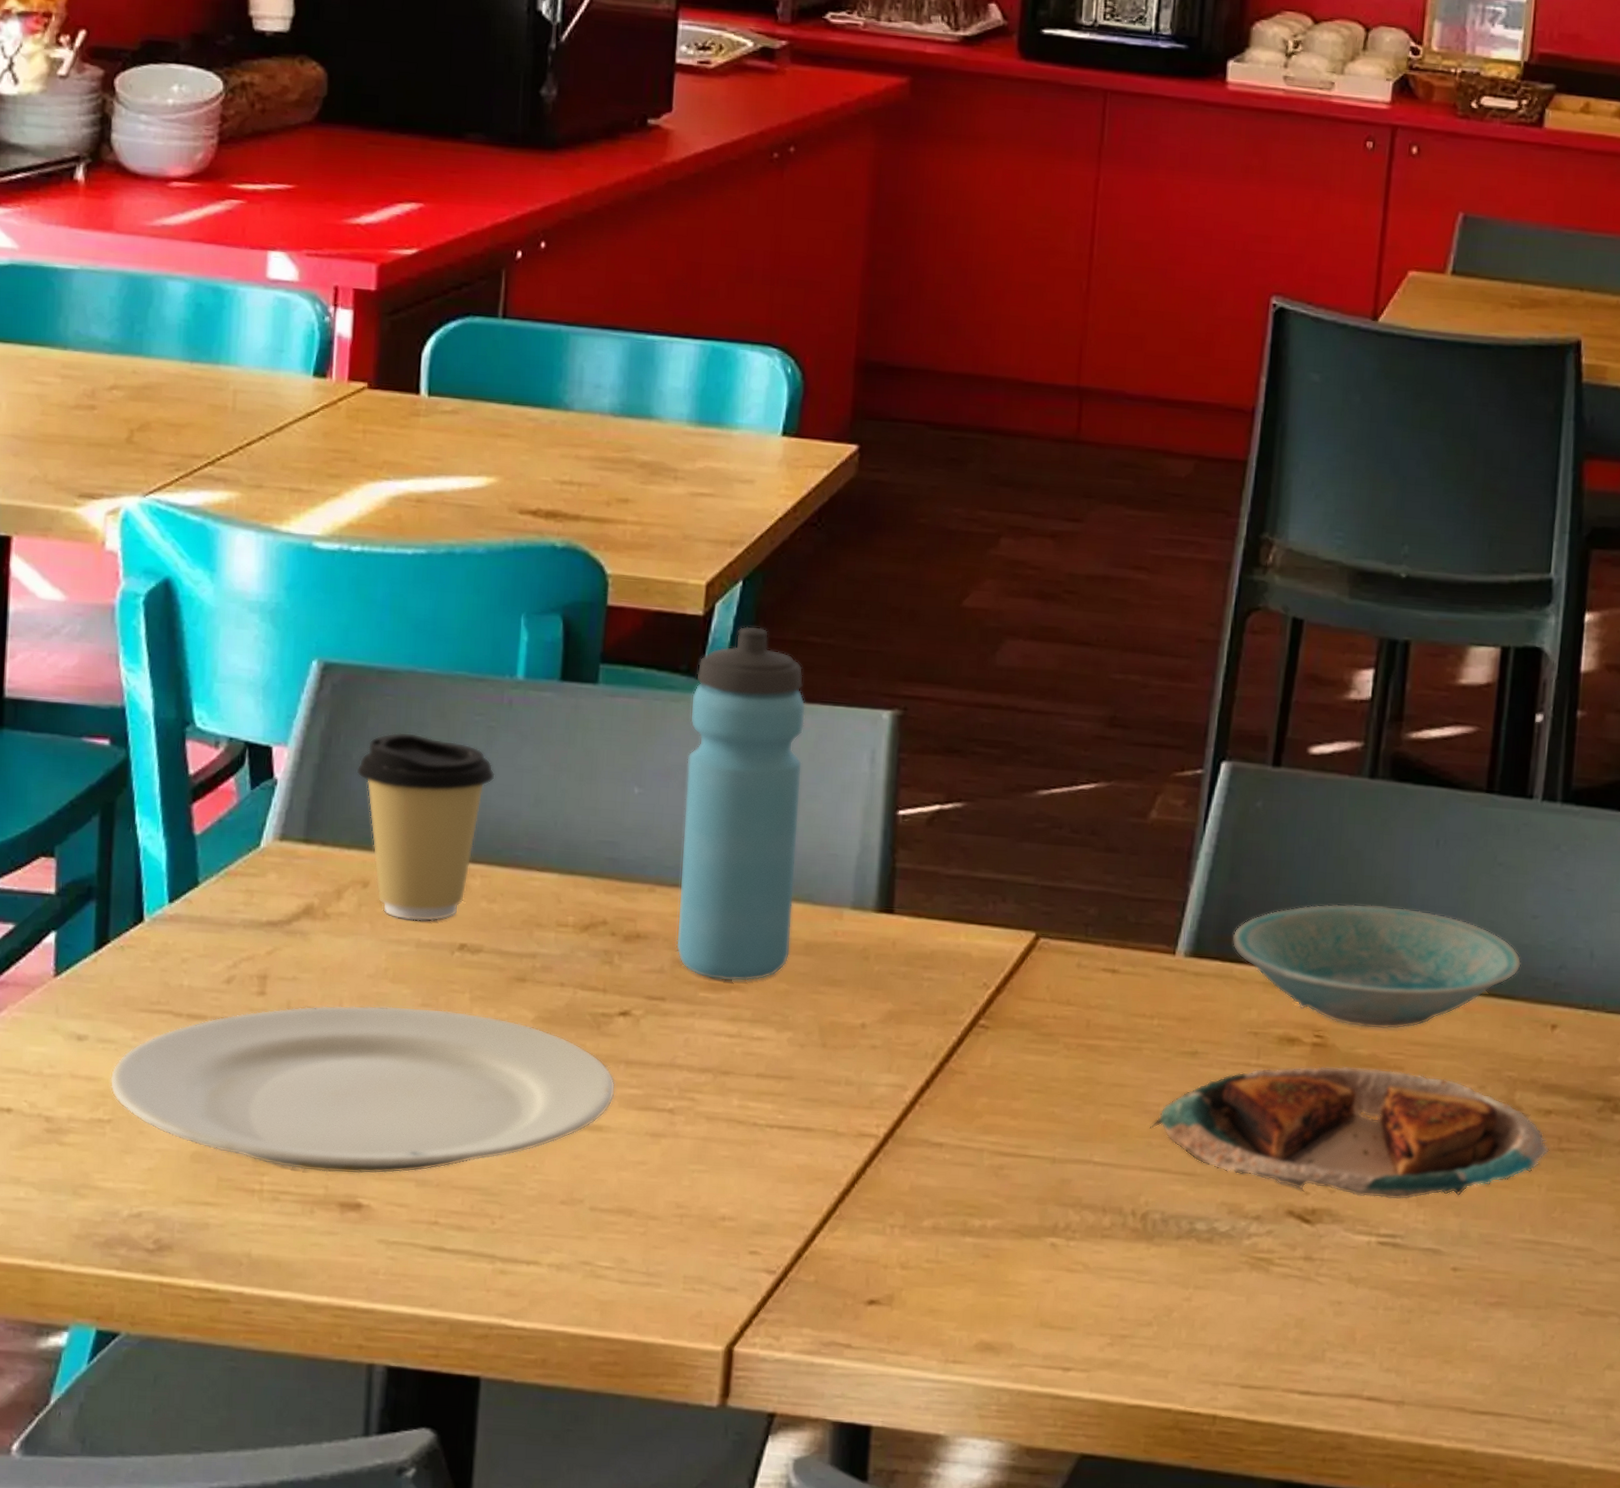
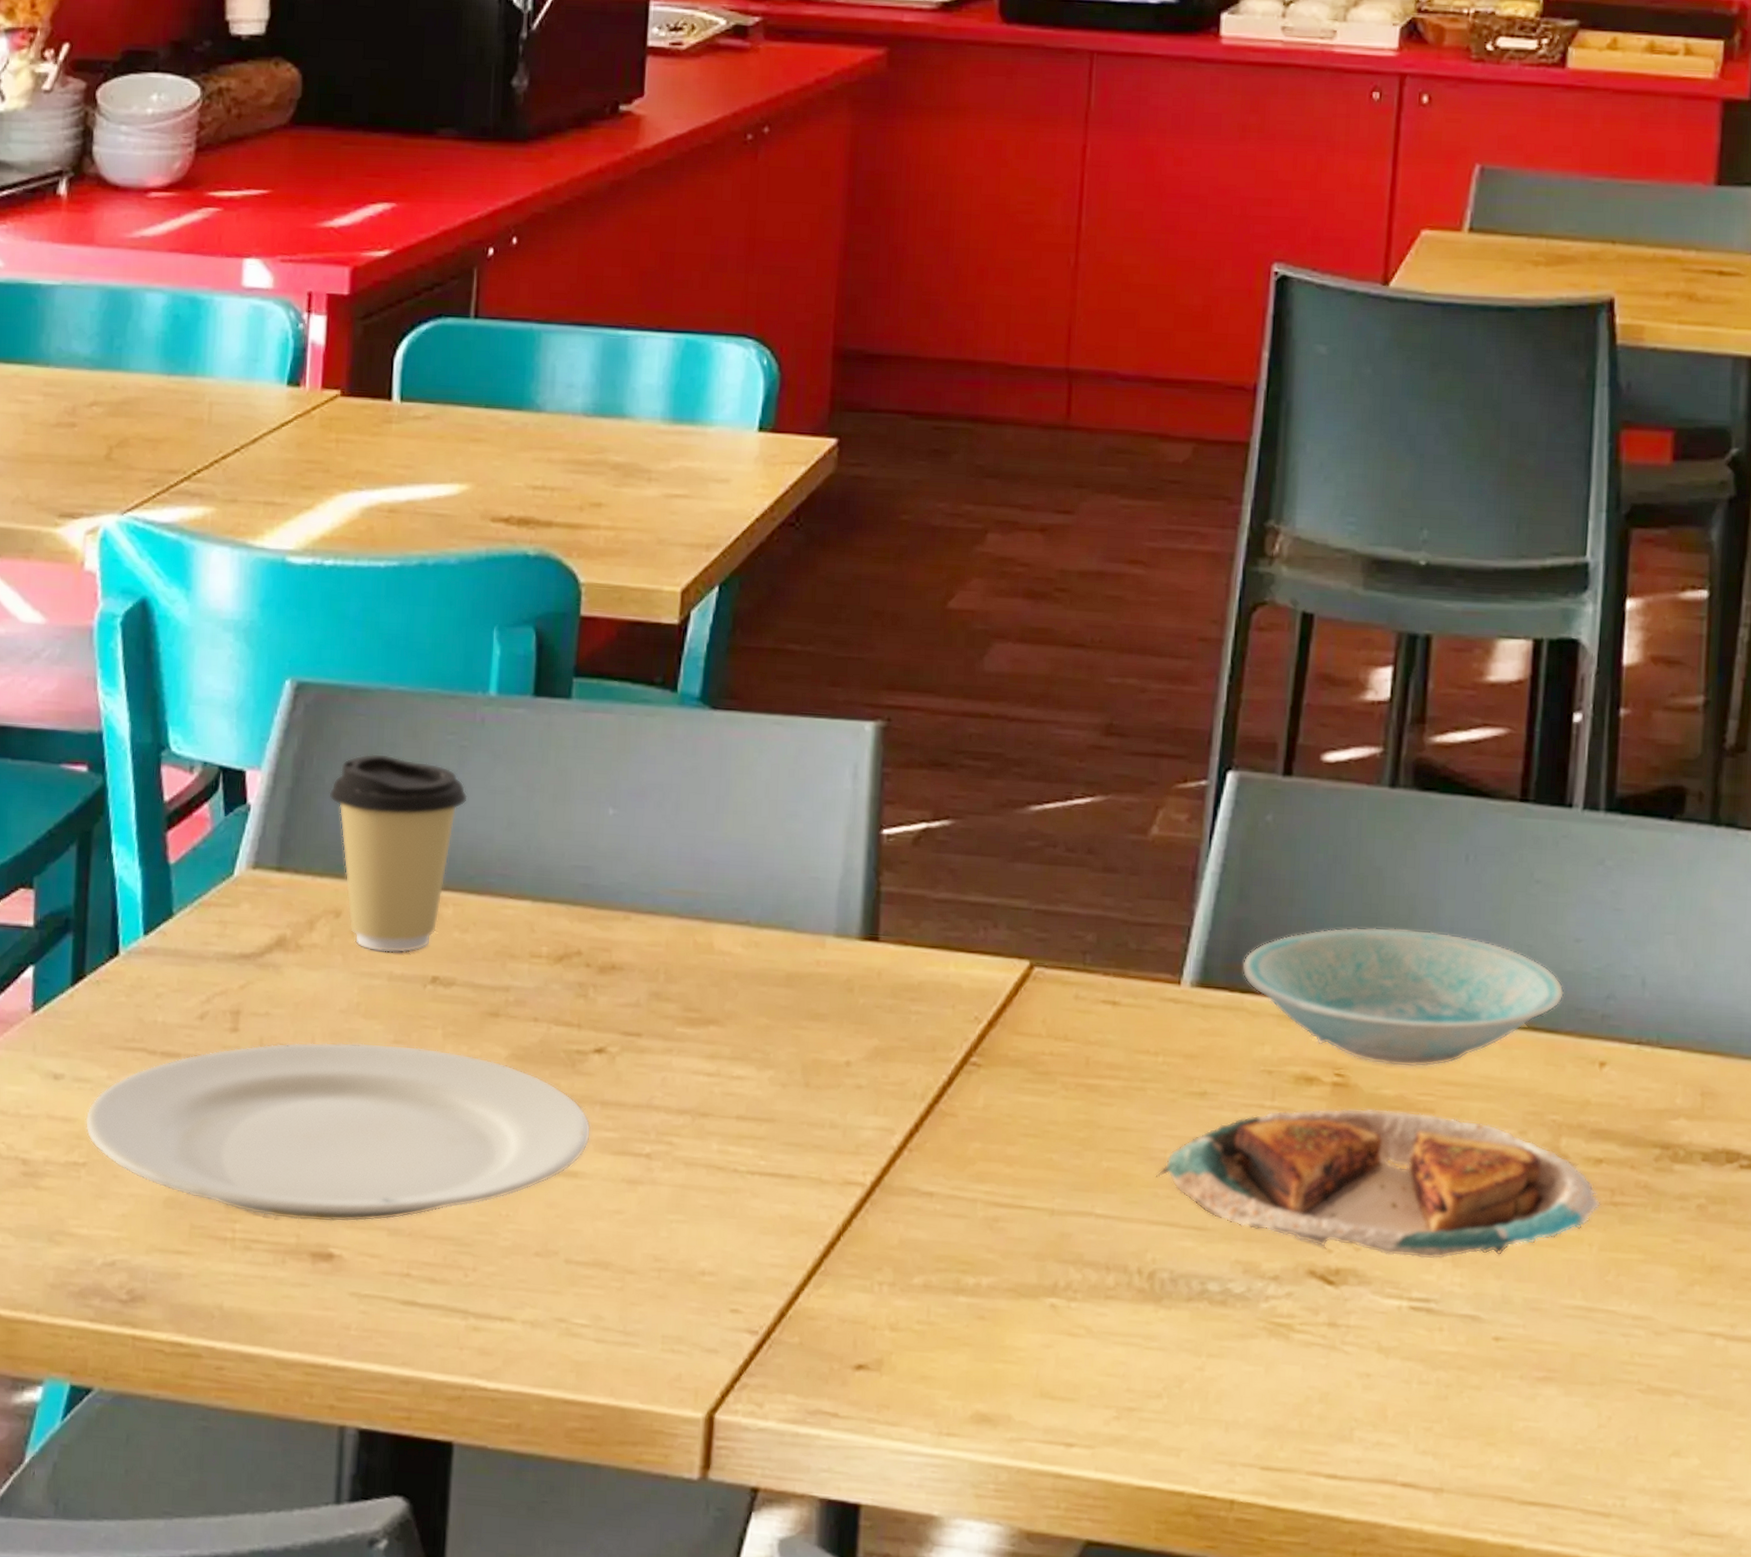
water bottle: present [676,625,806,982] -> none [653,634,785,1016]

